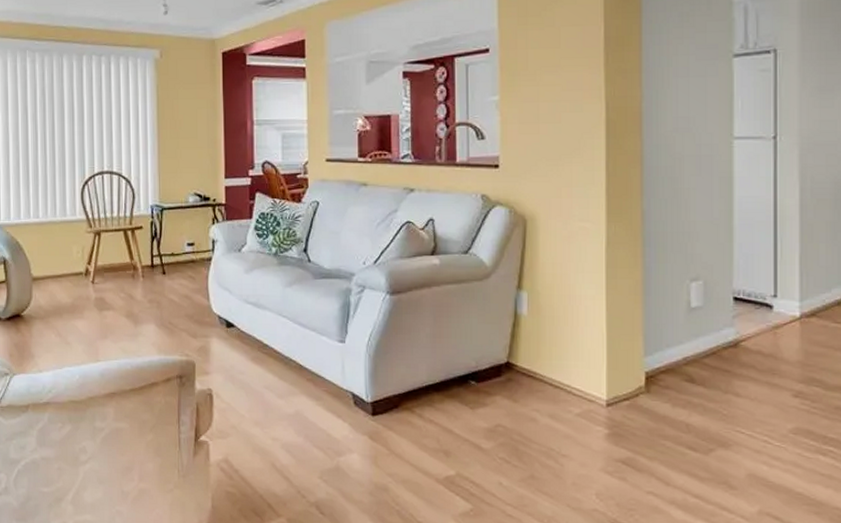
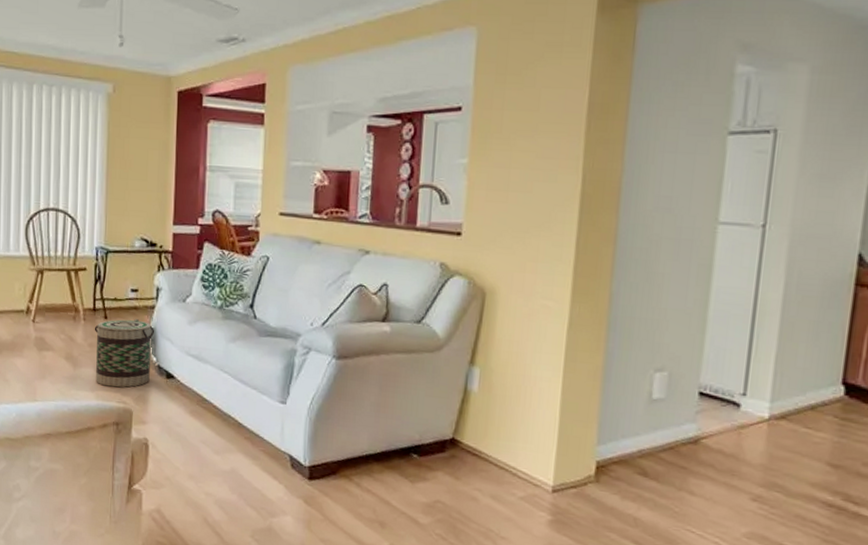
basket: none [153,271,213,341] -> present [94,318,155,388]

